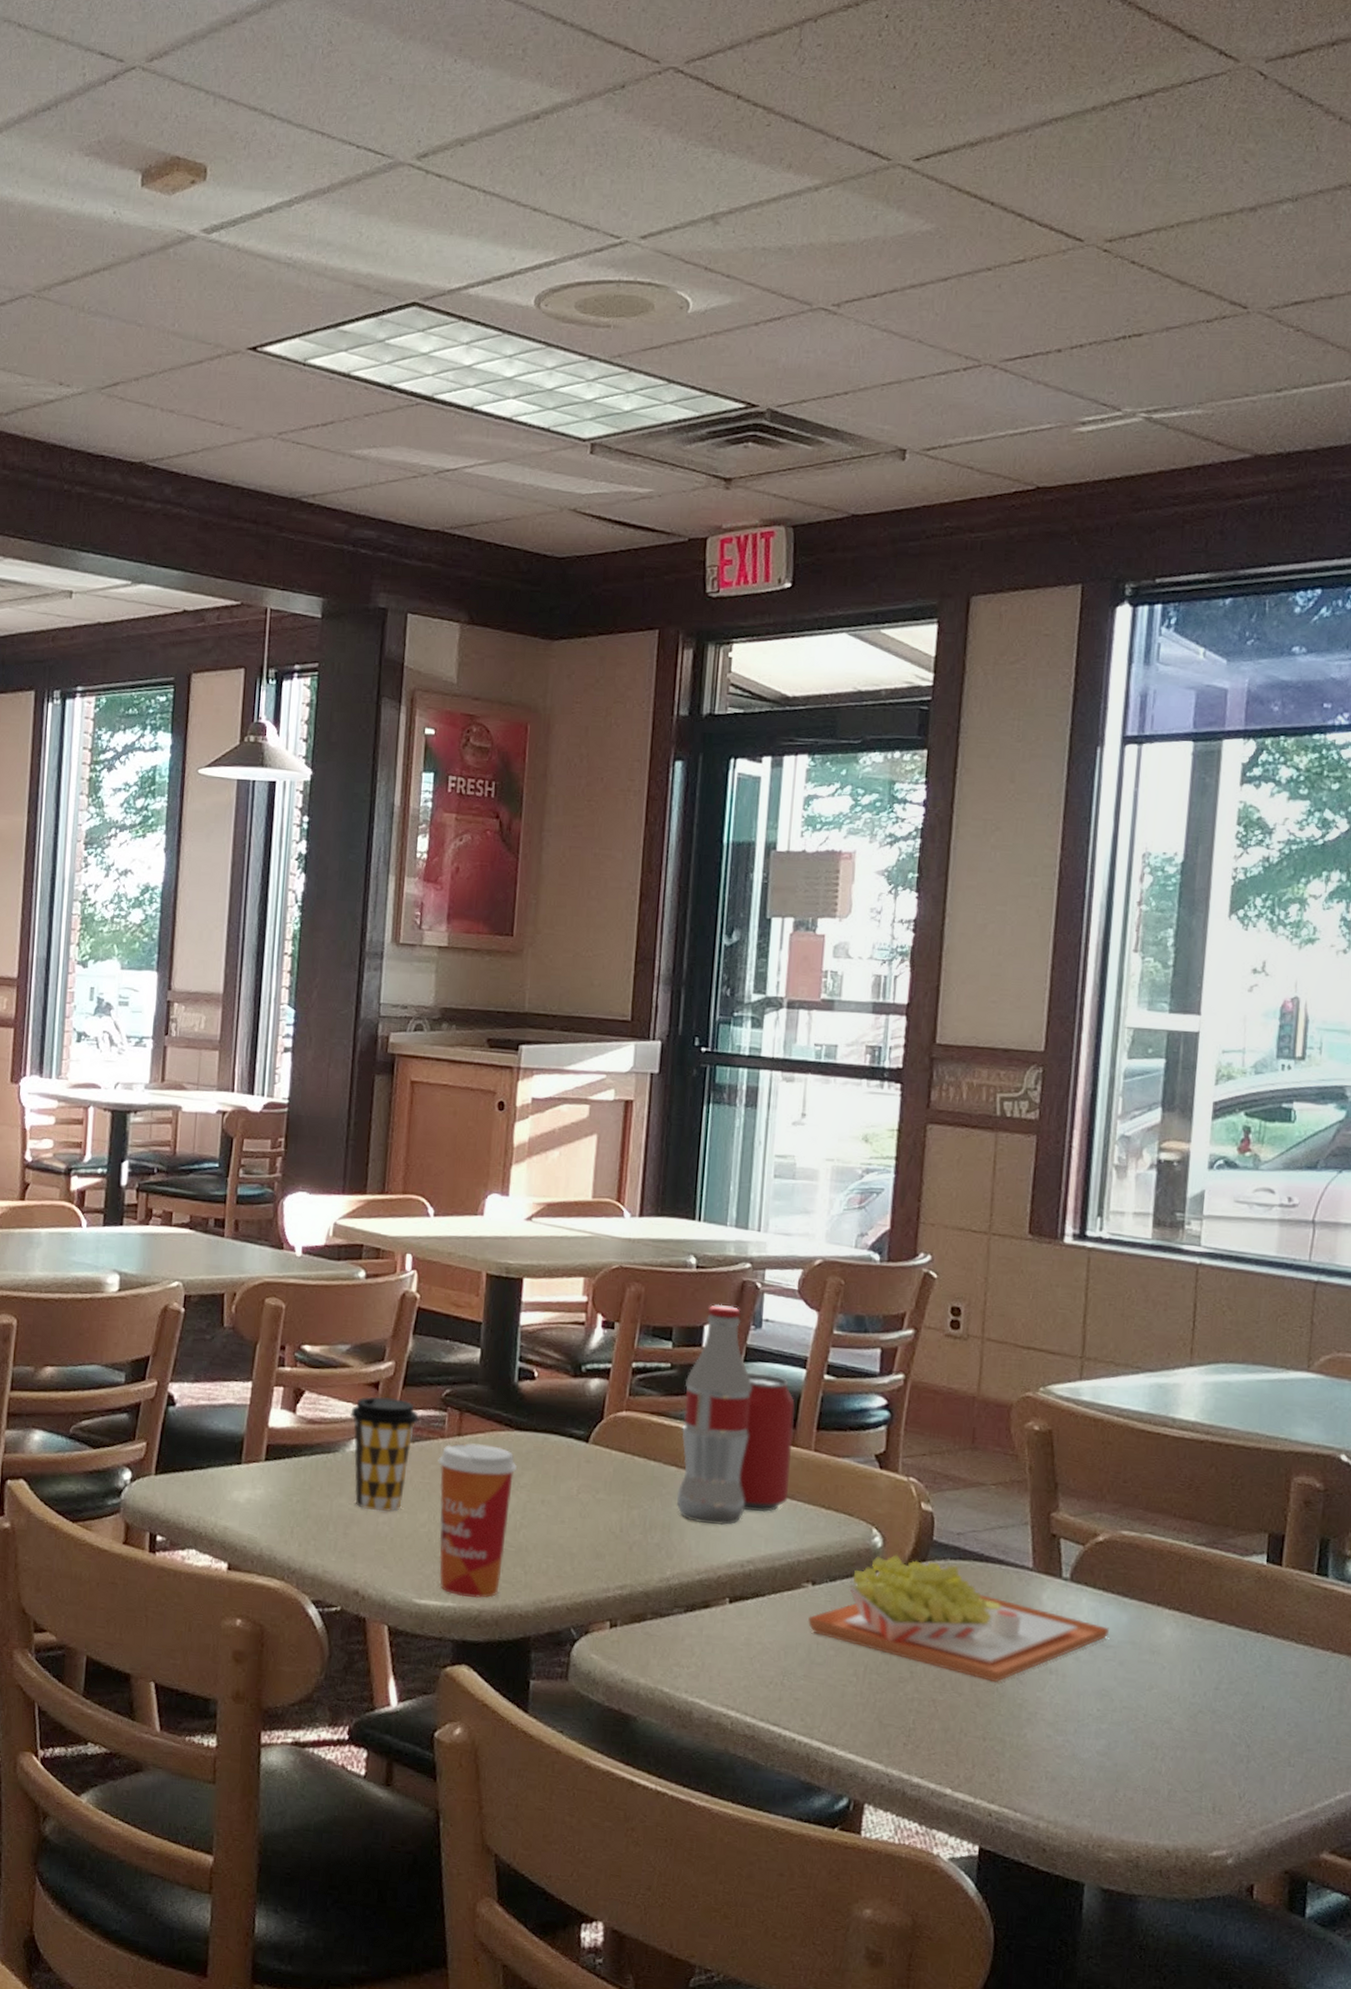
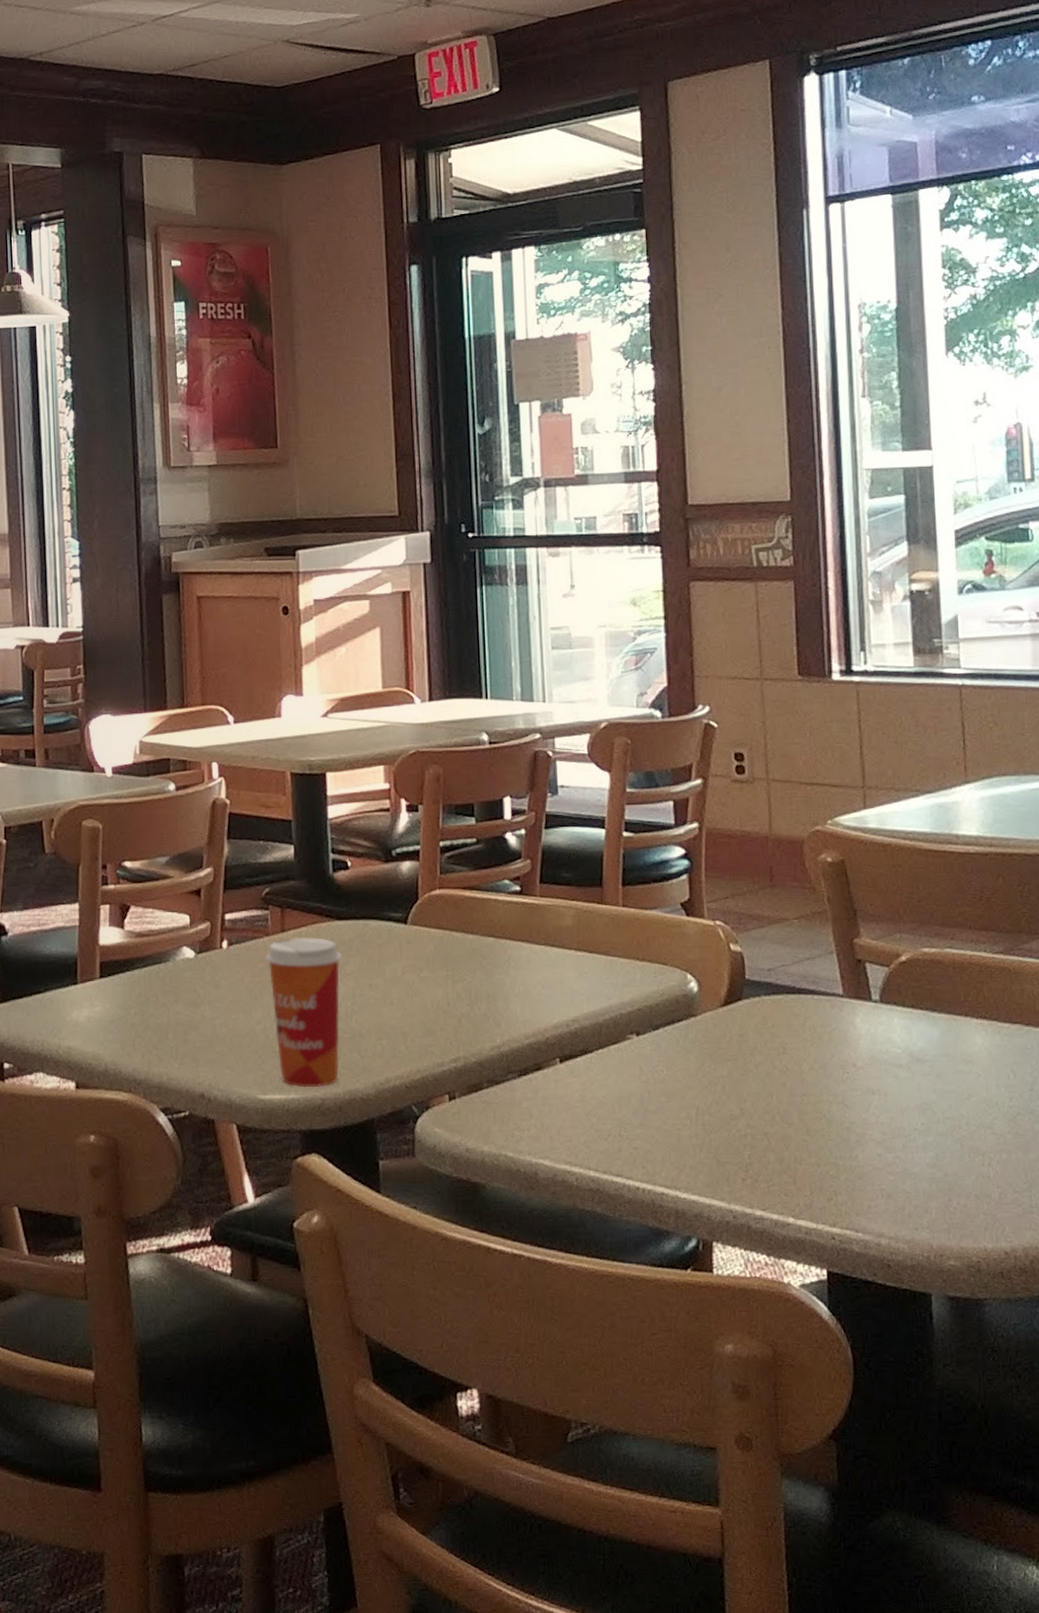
coffee cup: present [350,1397,419,1512] -> none [176,903,242,1014]
pop: present [676,1304,795,1525] -> none [492,776,603,989]
french fries: present [808,1554,1109,1682] -> none [637,997,923,1108]

